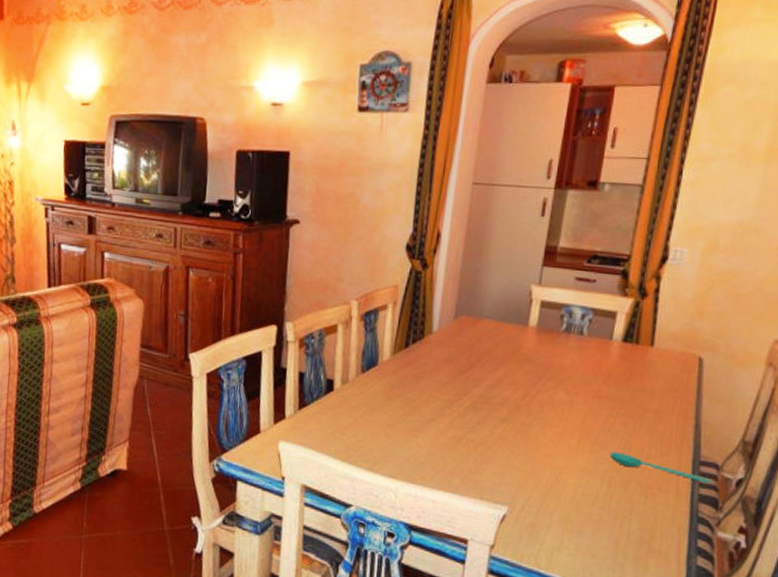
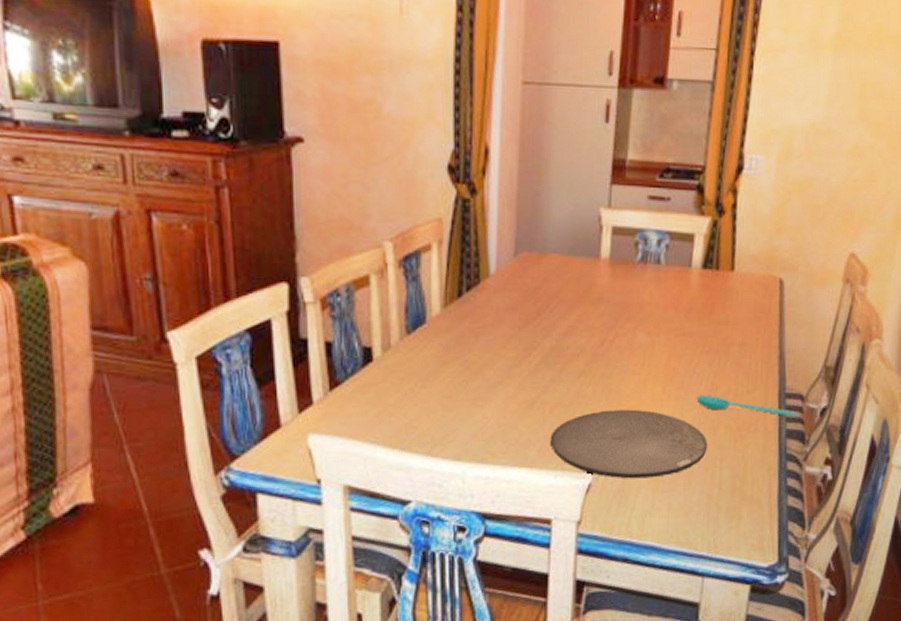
plate: none [472,453,618,519] -> present [550,409,708,479]

